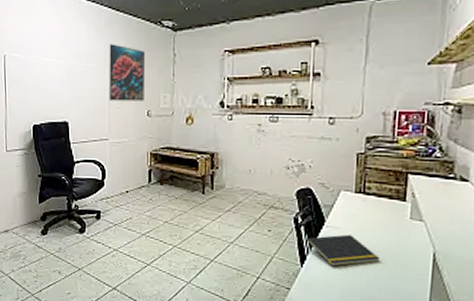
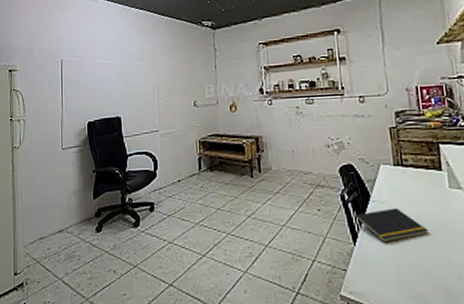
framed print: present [109,44,146,101] -> none [156,43,190,95]

